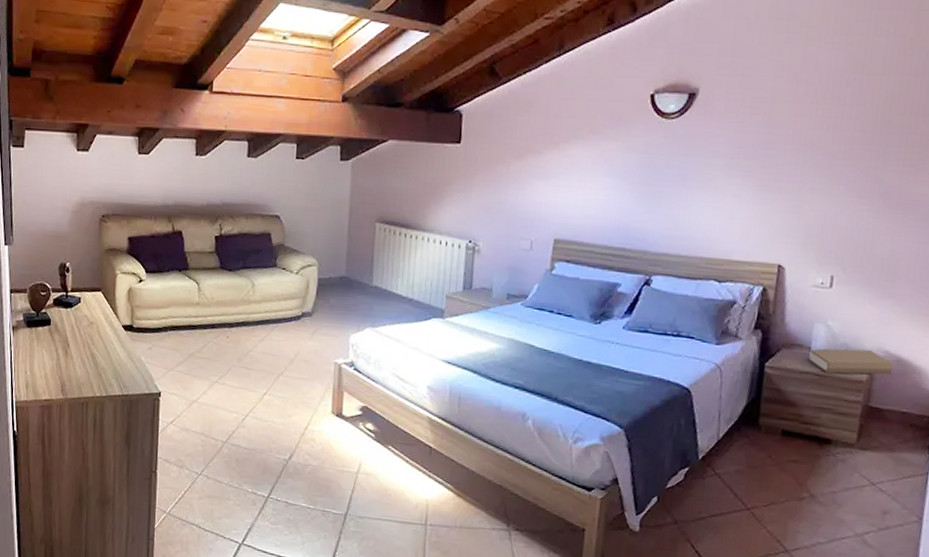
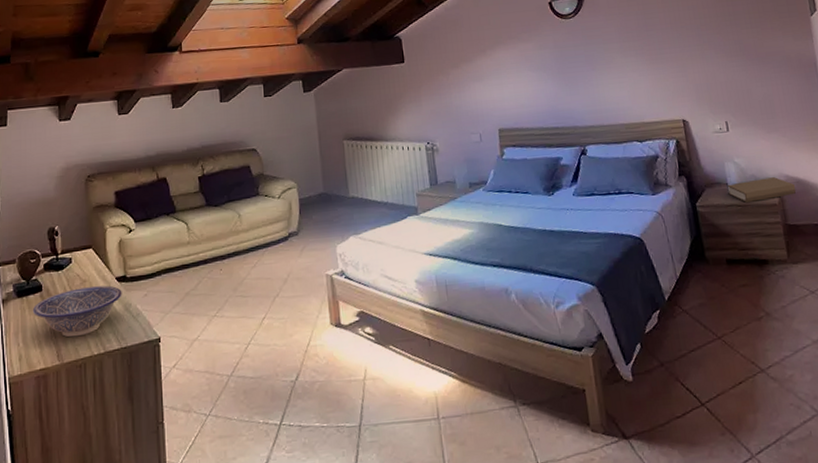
decorative bowl: none [40,329,128,376] -> present [32,285,122,338]

